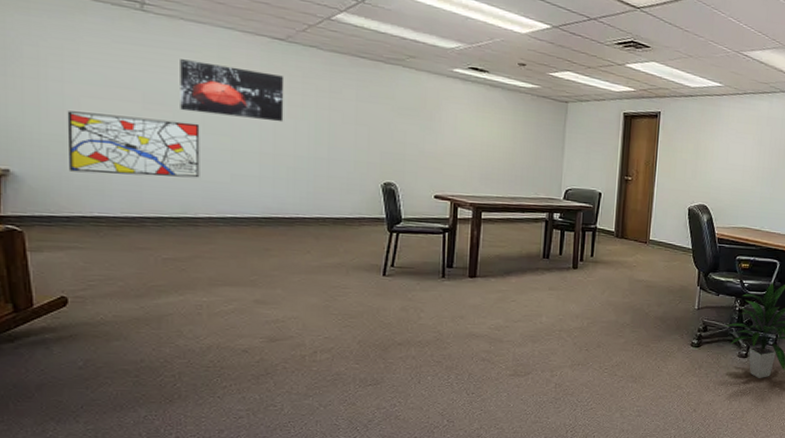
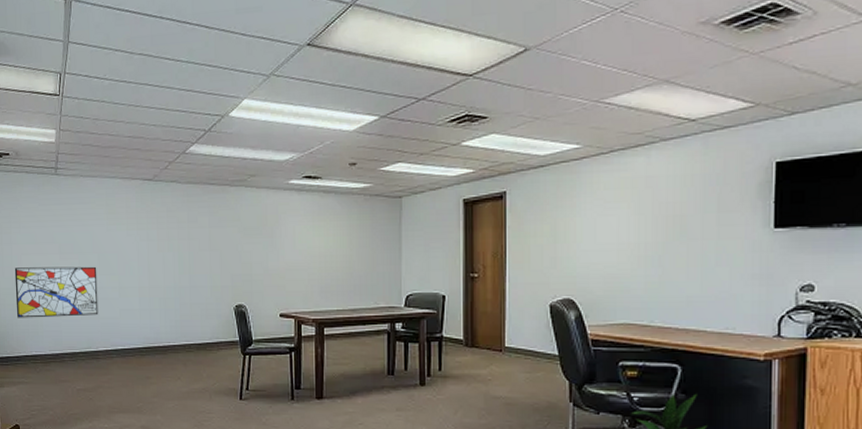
wall art: present [180,59,285,122] -> none [82,211,155,257]

